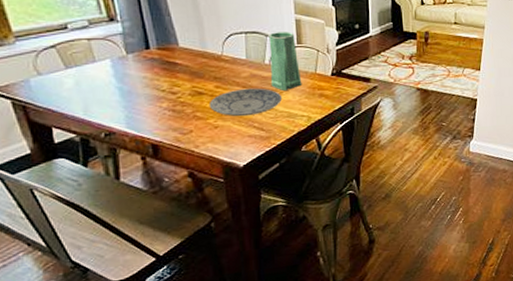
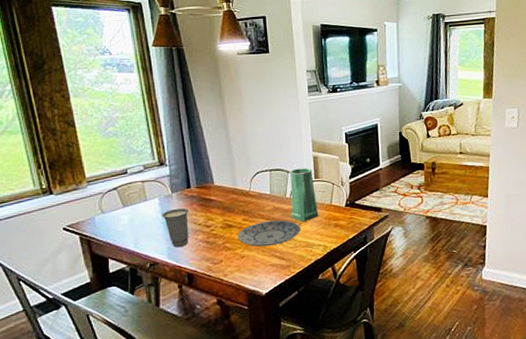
cup: none [115,72,151,116] -> present [161,208,189,248]

